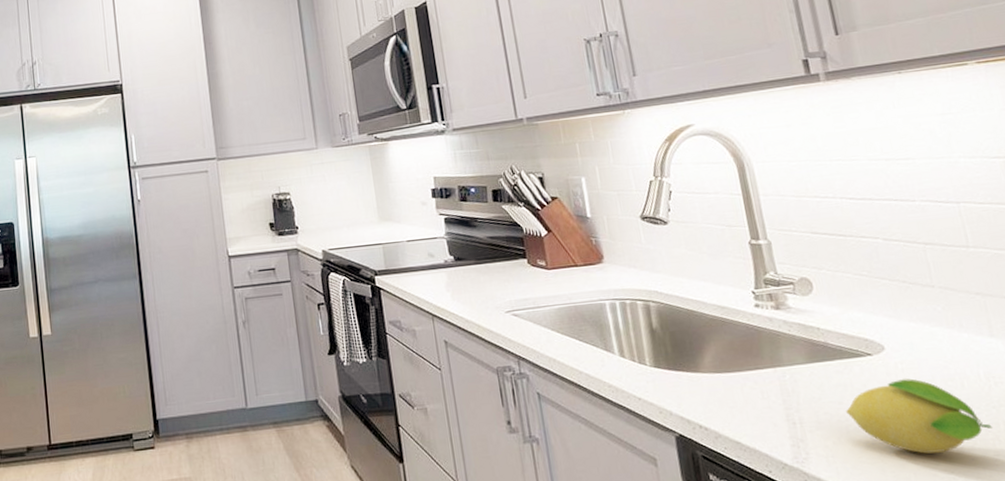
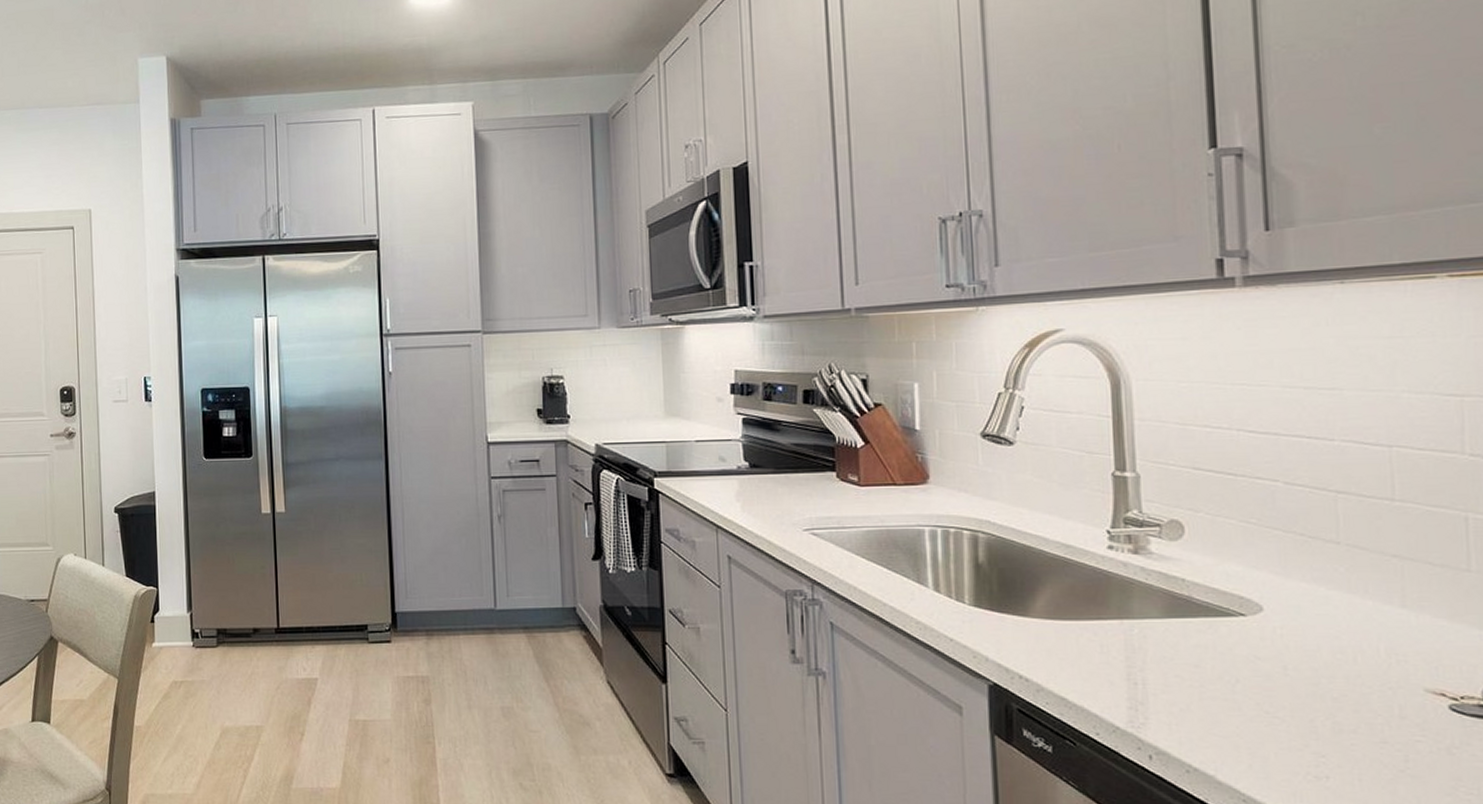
fruit: present [846,378,992,454] -> none [1202,646,1383,733]

